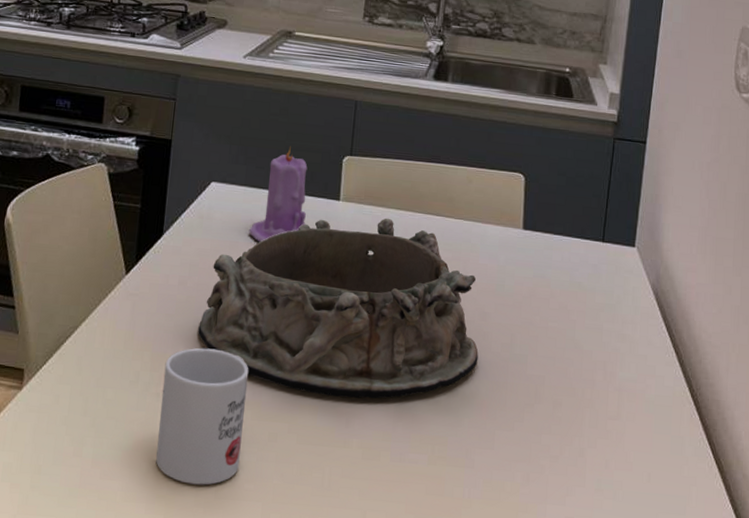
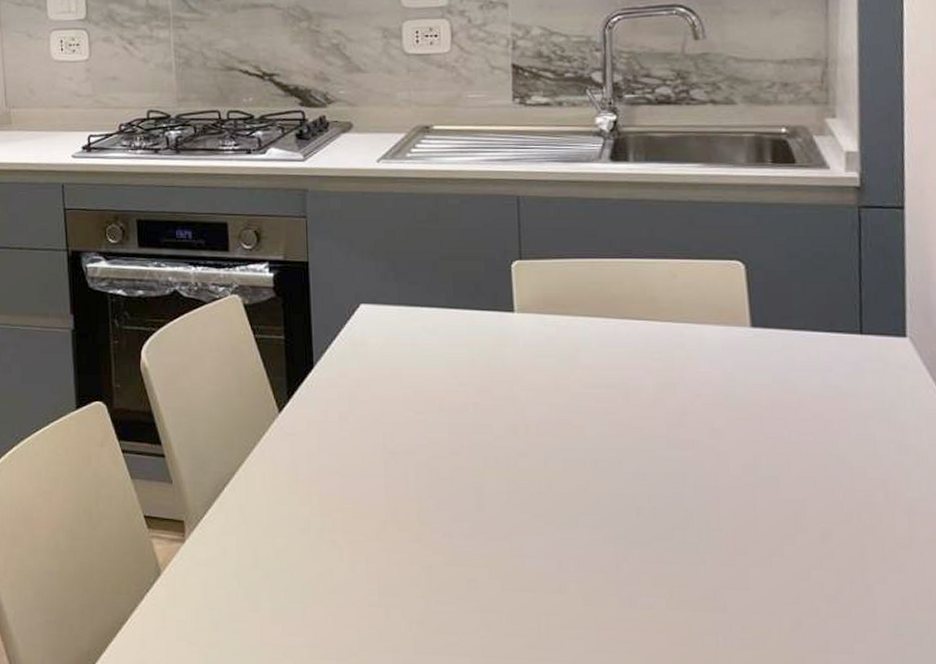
mug: present [156,347,249,485] -> none [336,488,438,639]
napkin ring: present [198,218,479,399] -> none [368,327,714,537]
candle: present [248,146,308,242] -> none [410,255,478,367]

